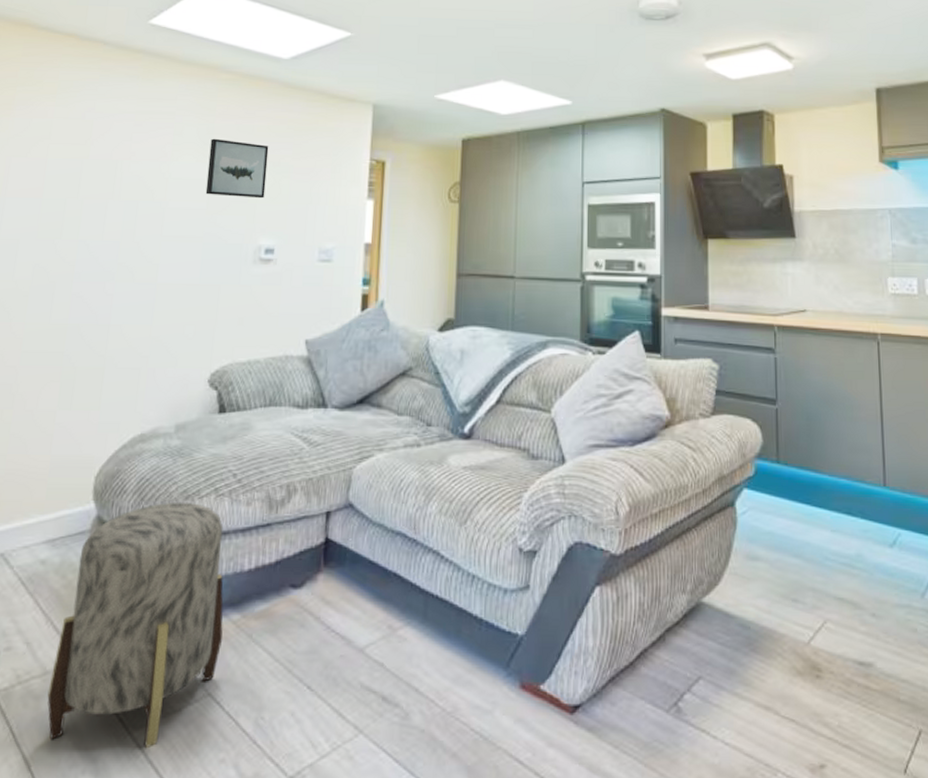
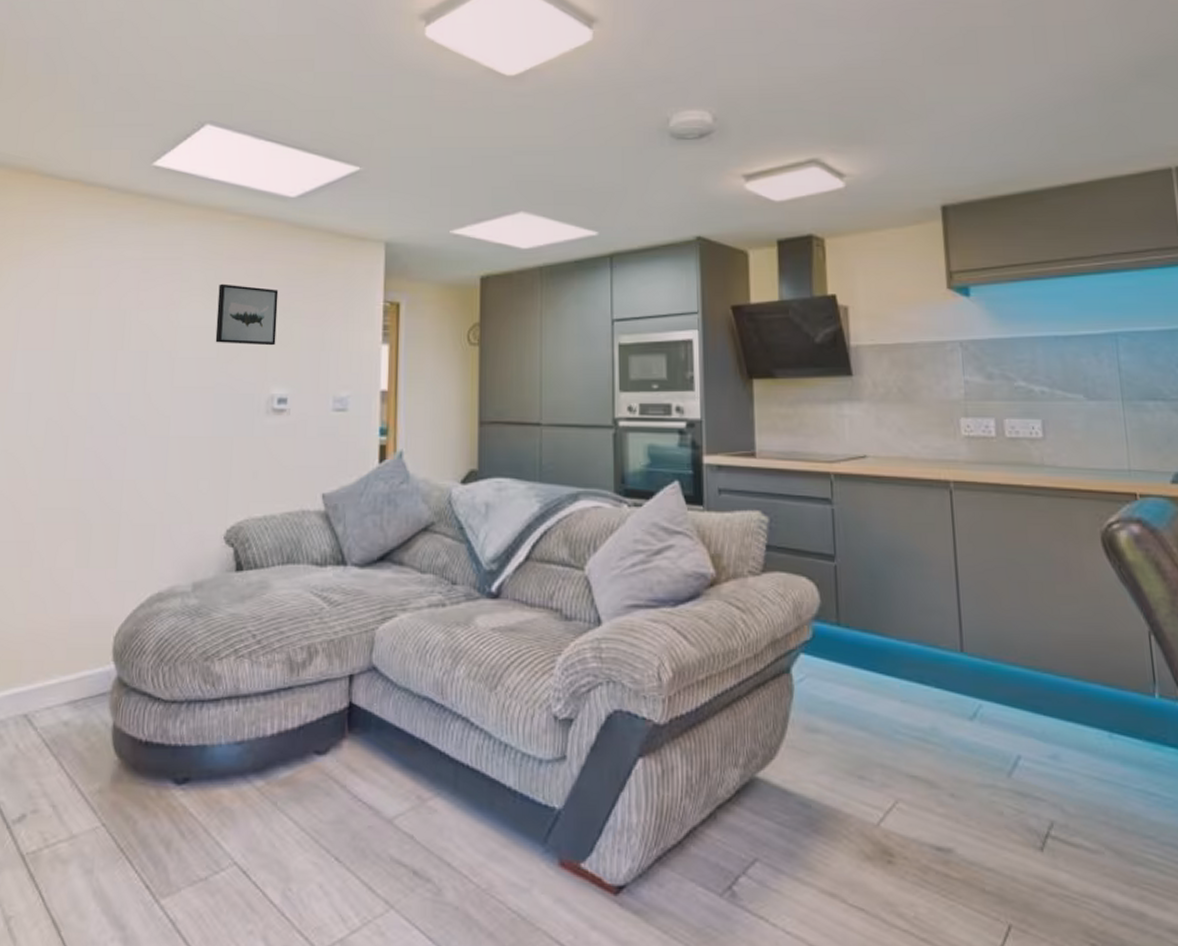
ottoman: present [47,501,224,748] -> none [74,663,248,916]

